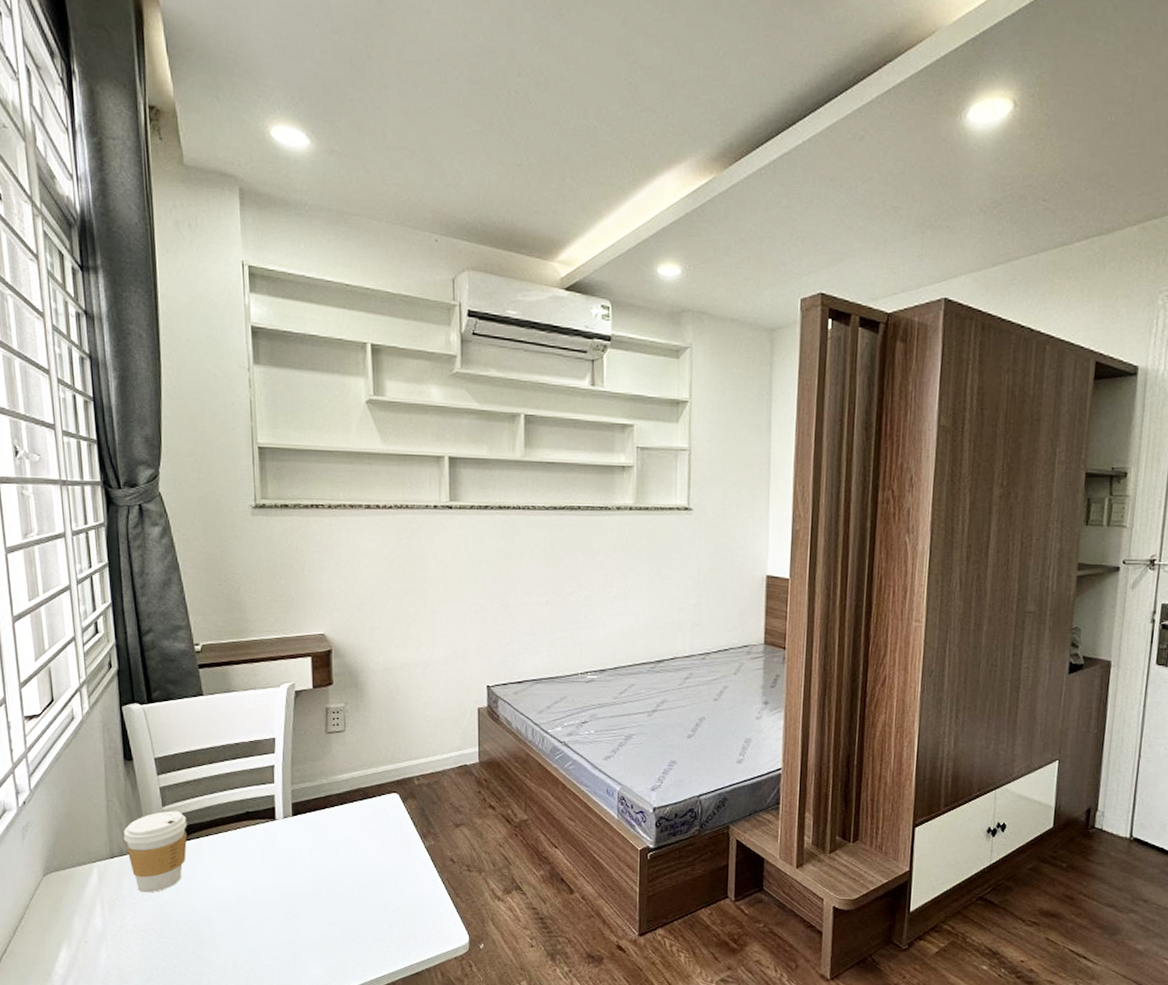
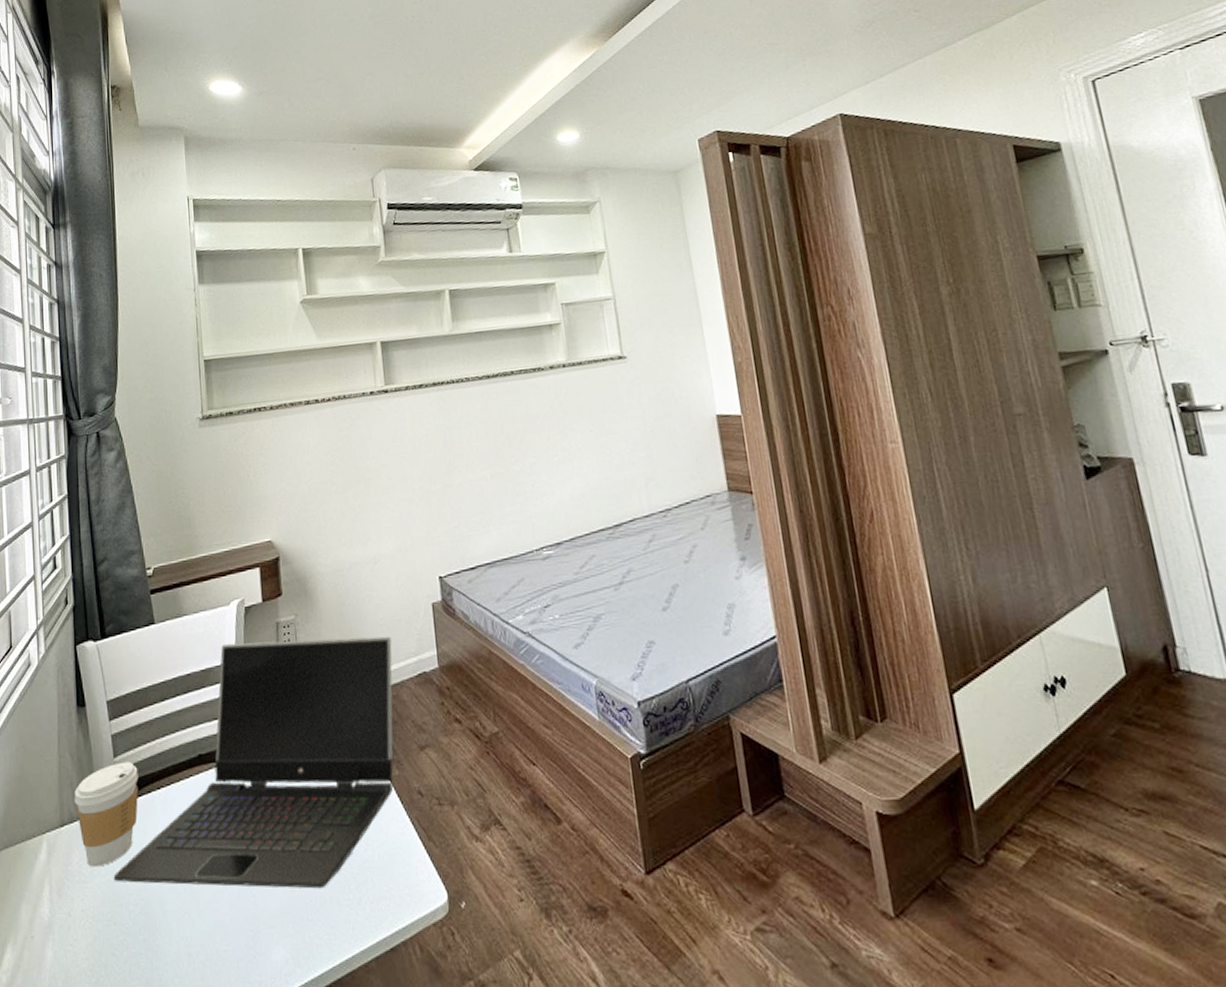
laptop computer: none [163,720,437,925] -> present [113,636,394,889]

